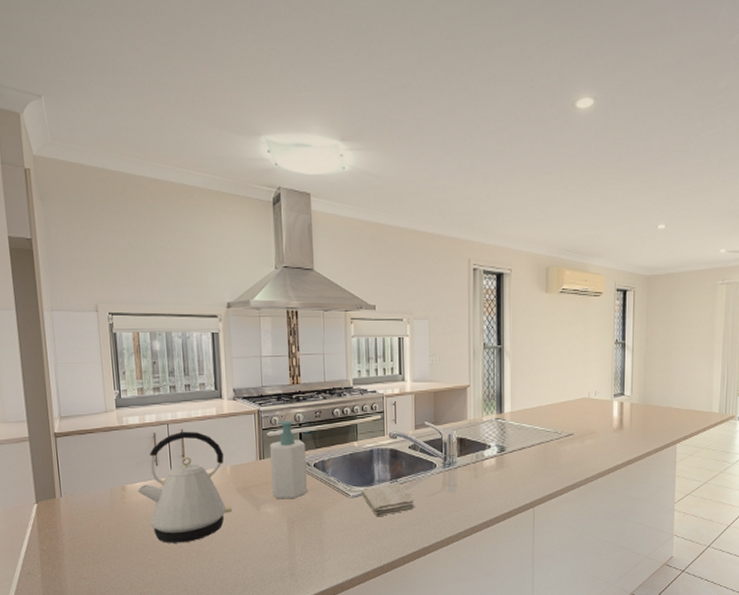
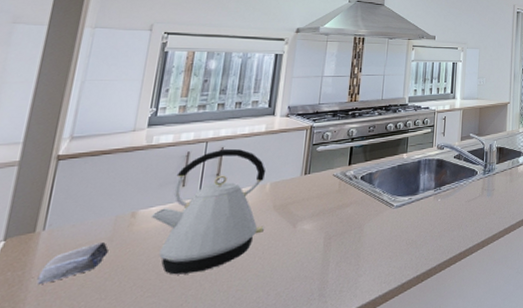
sponge: none [67,511,112,540] -> present [36,242,109,284]
soap bottle: present [270,421,307,499] -> none [313,136,355,215]
washcloth: present [361,483,415,517] -> none [405,191,456,226]

